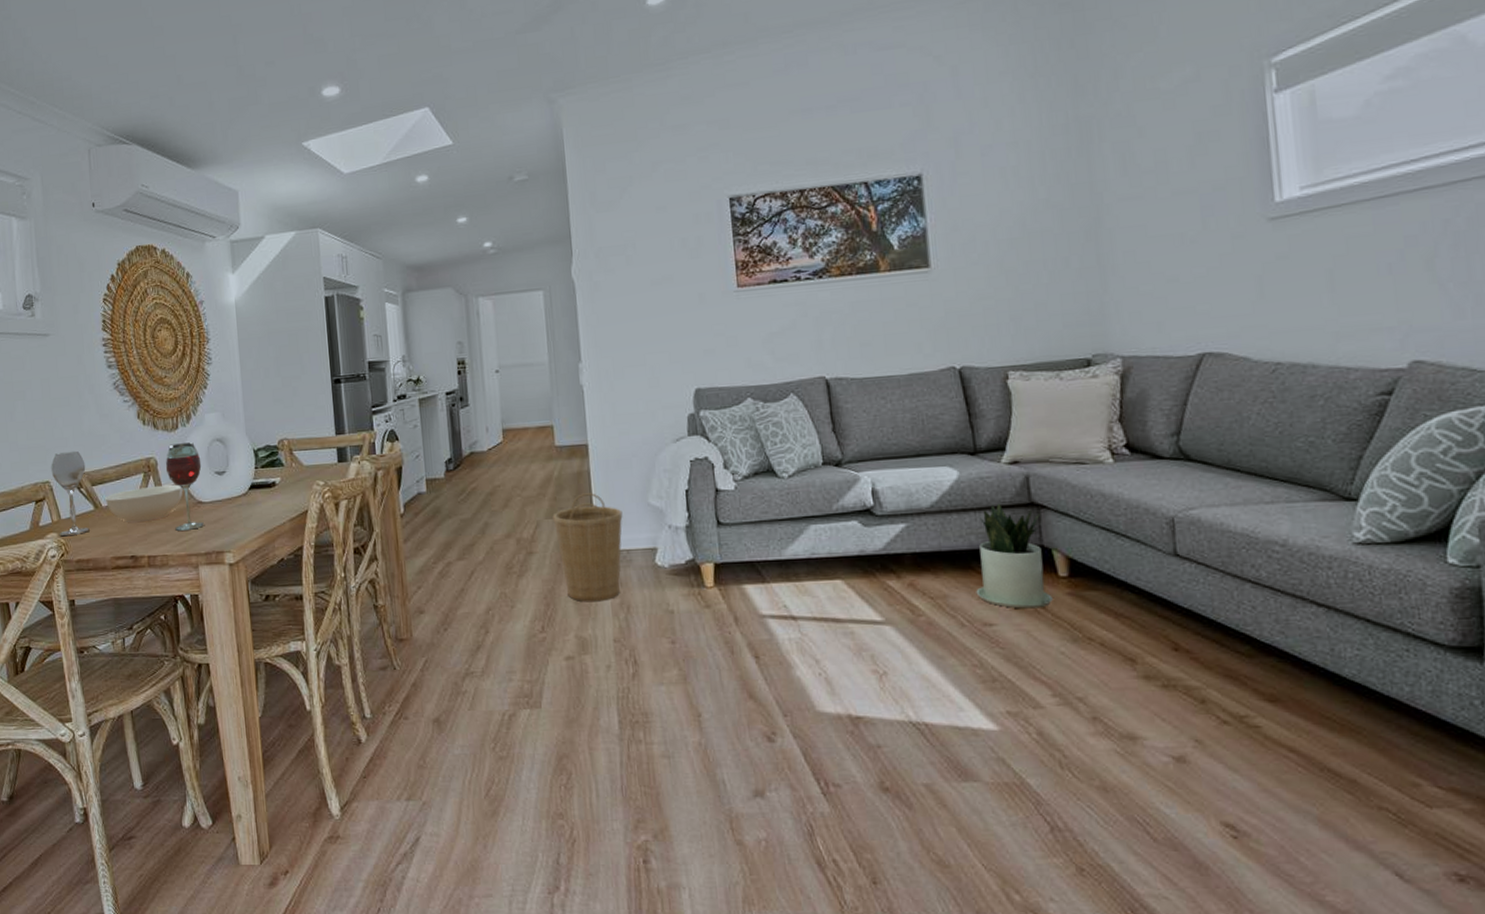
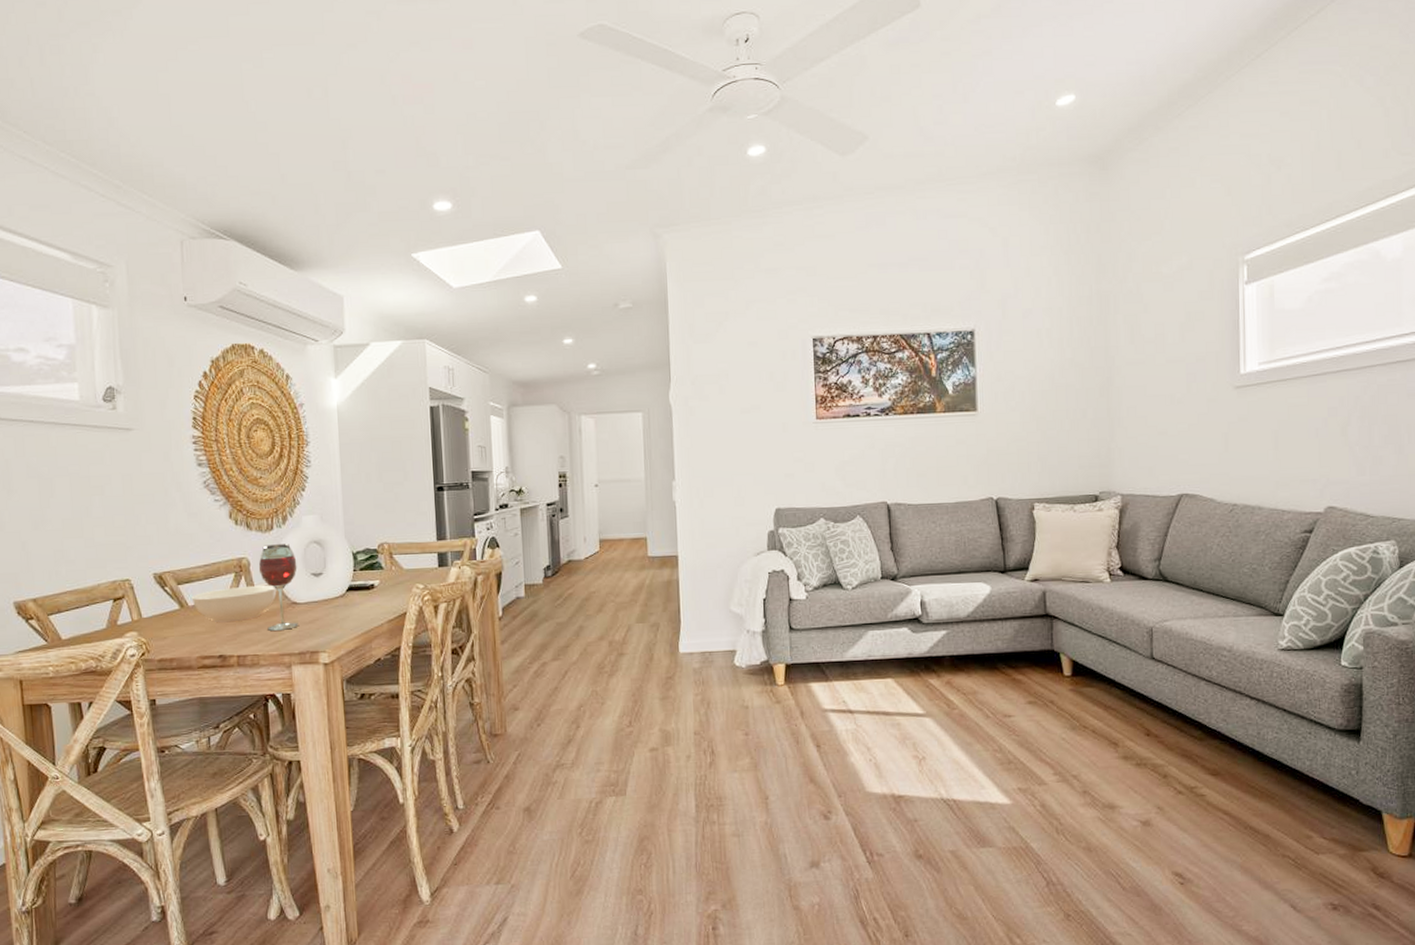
wineglass: present [51,450,90,537] -> none [131,549,174,636]
basket: present [552,493,623,602] -> none [643,600,707,699]
planter: present [976,503,1053,609] -> none [999,614,1058,703]

